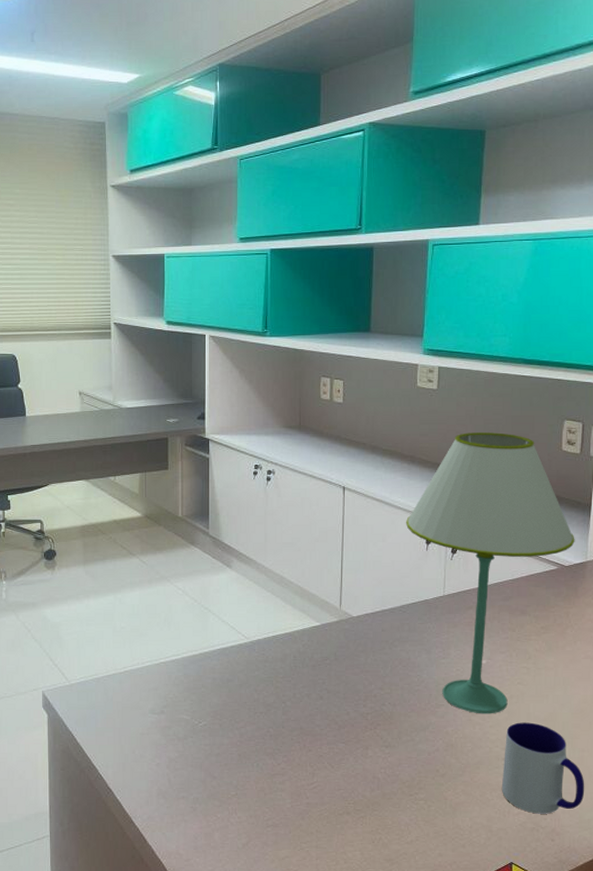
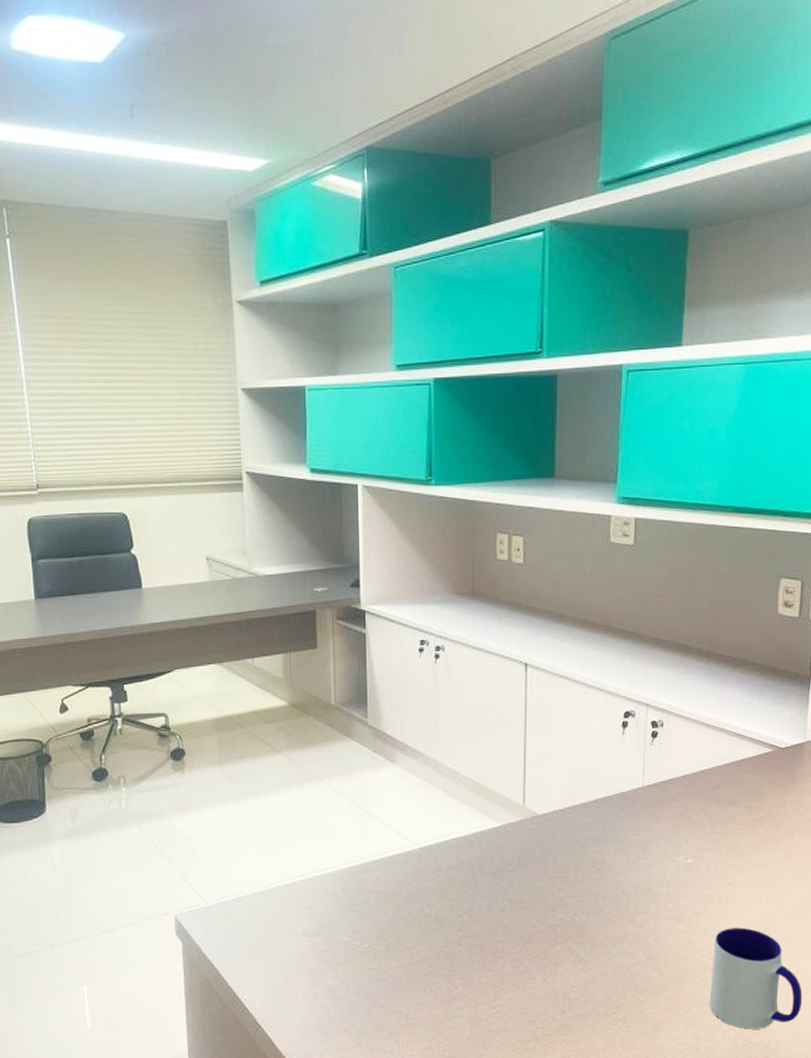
table lamp: present [406,432,575,714] -> none [599,595,793,921]

